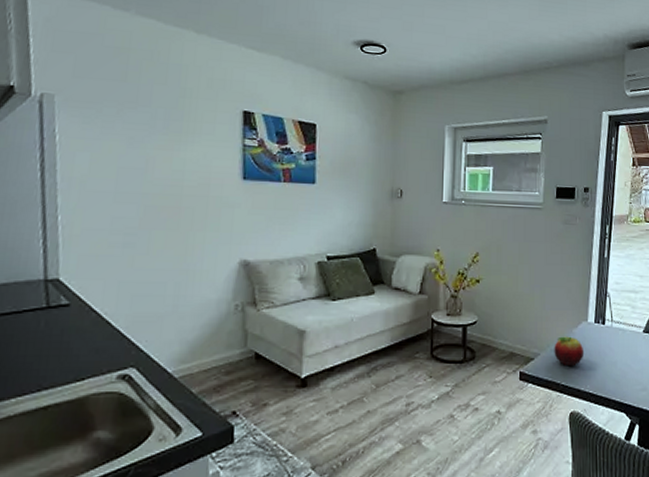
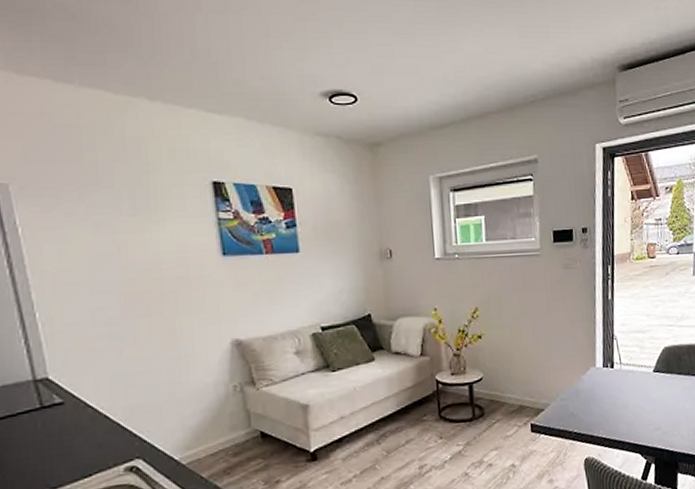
fruit: present [554,336,585,367] -> none [563,383,595,414]

